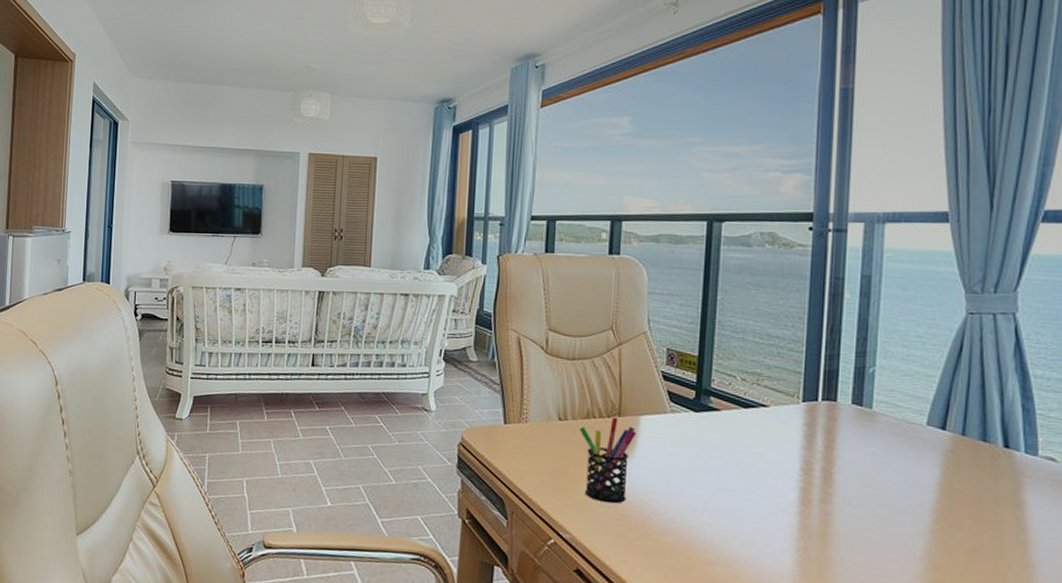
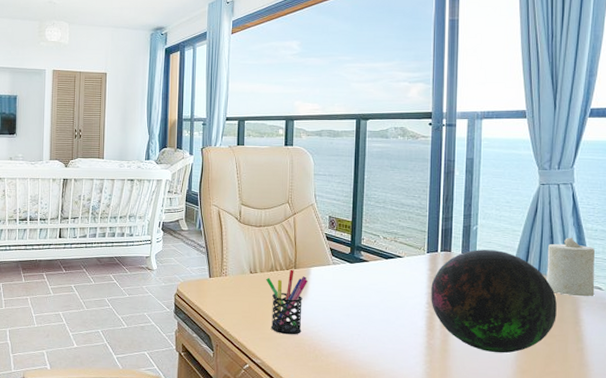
decorative orb: none [806,399,989,543] -> present [431,249,557,353]
candle: none [974,387,1046,471] -> present [546,237,595,297]

